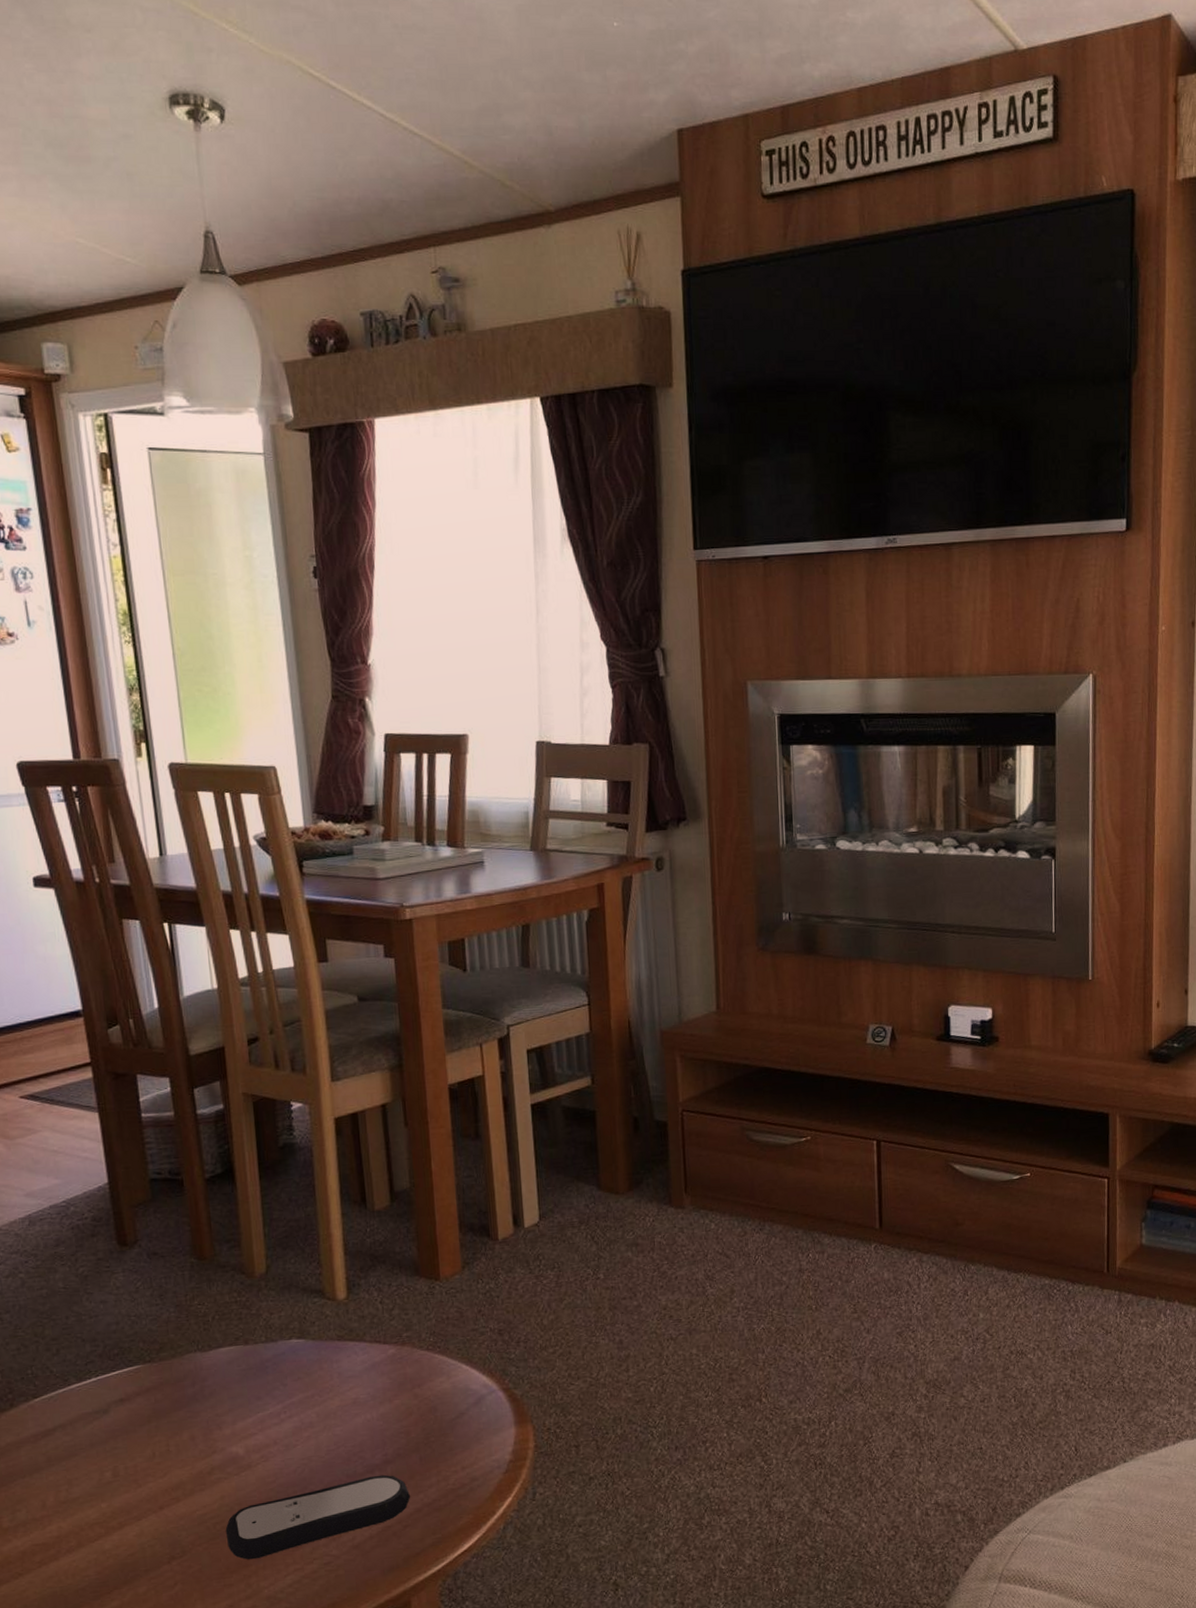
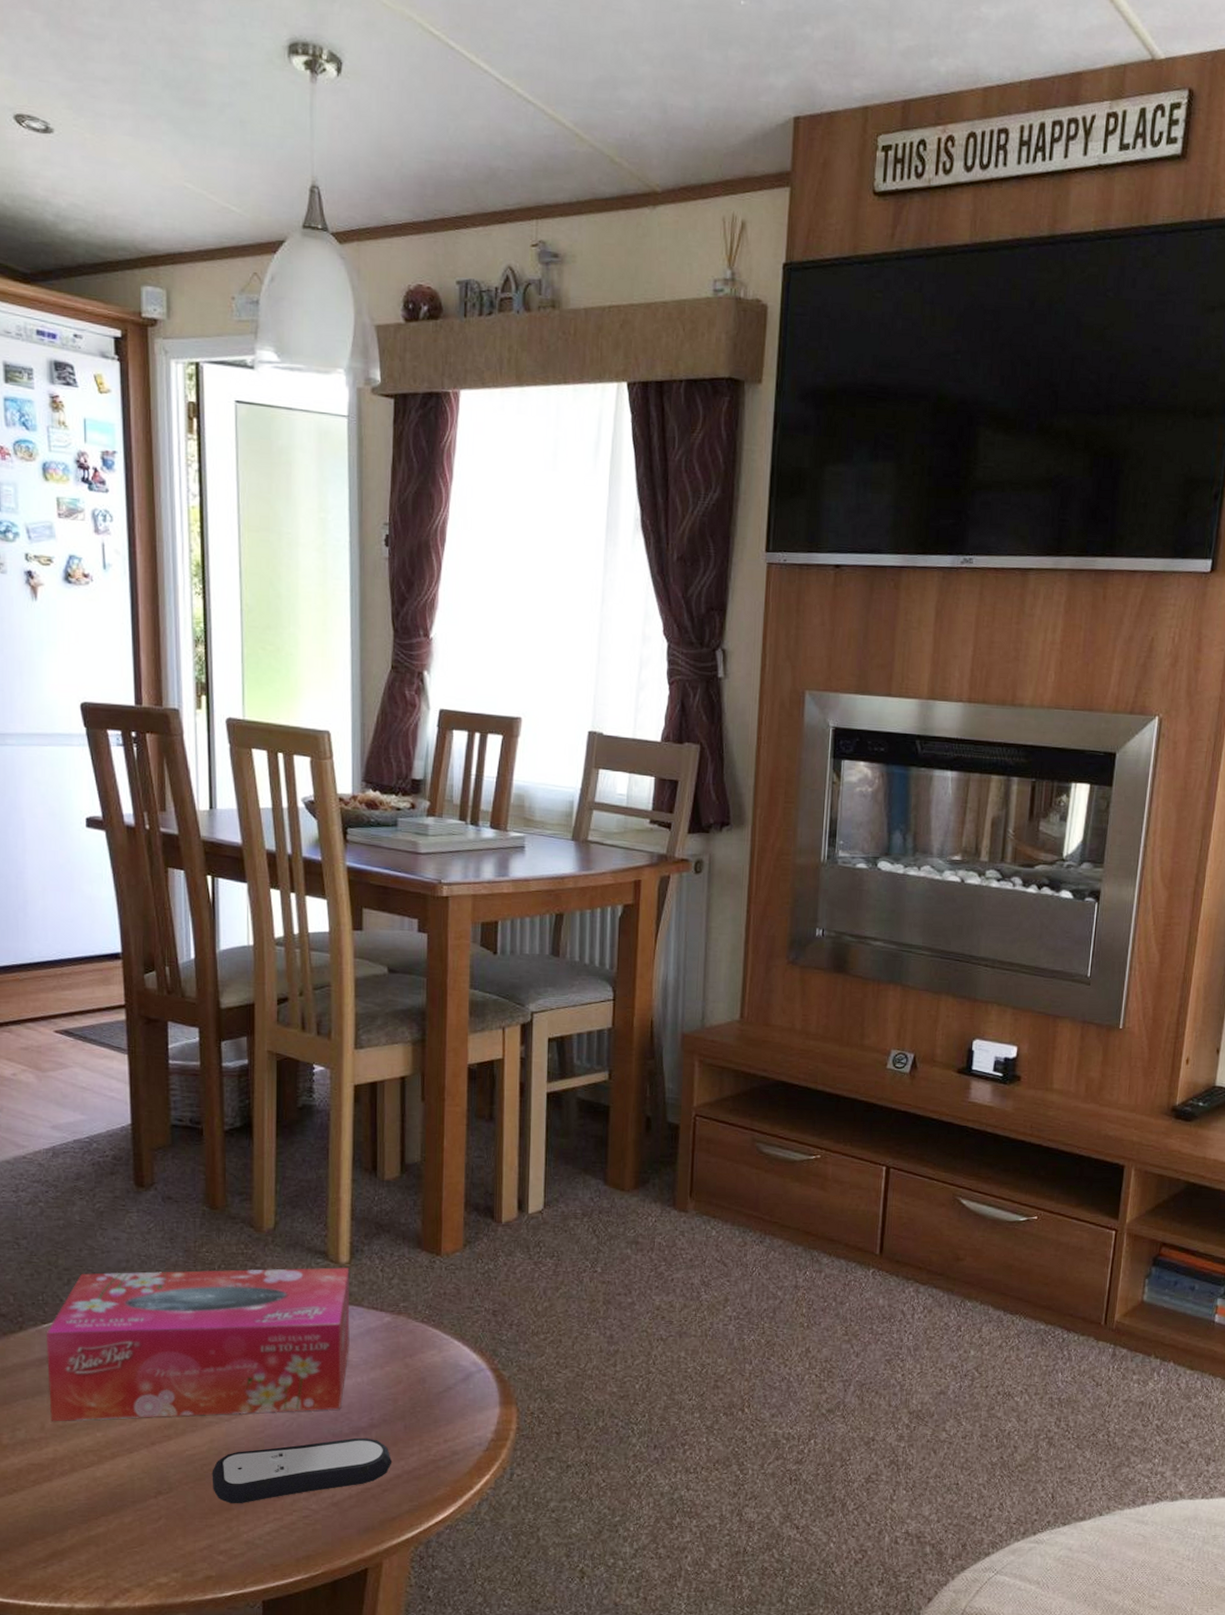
tissue box: none [38,1304,356,1498] -> present [46,1267,350,1422]

